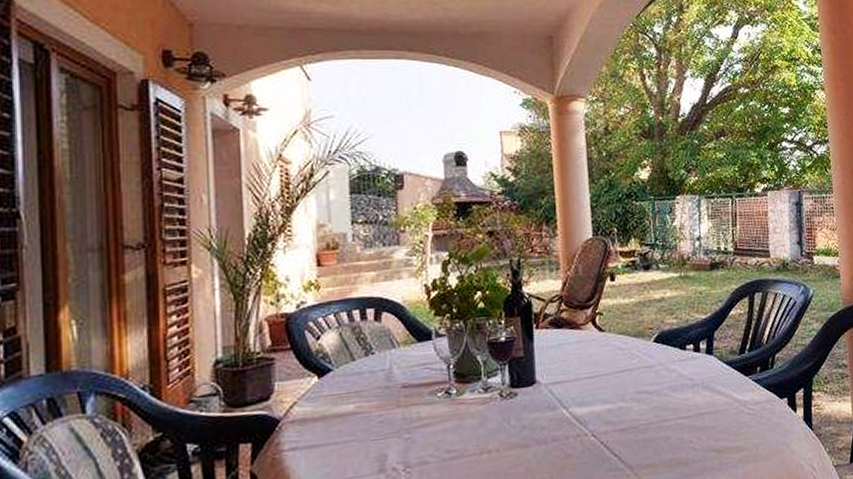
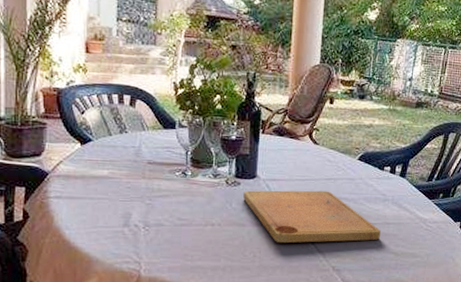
cutting board: none [523,385,695,461] -> present [243,190,381,244]

